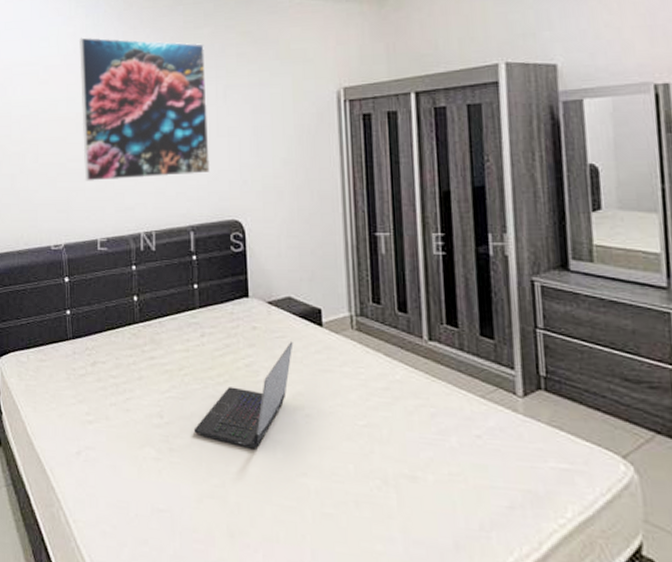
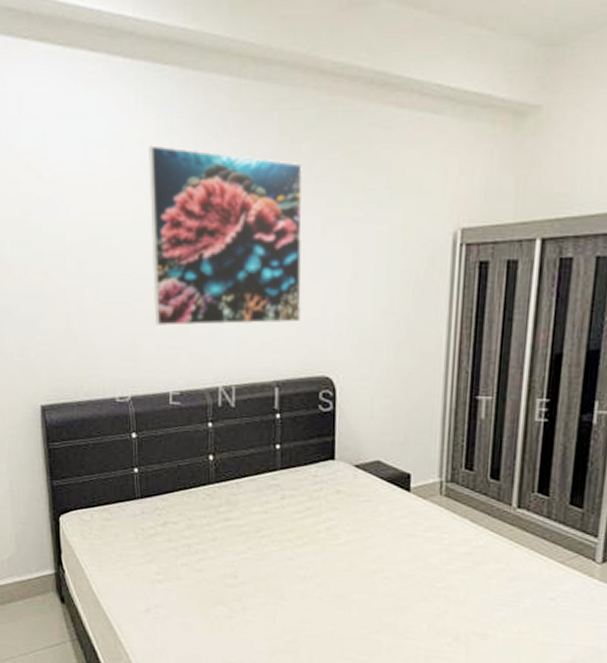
laptop computer: present [193,342,294,449] -> none [268,506,378,609]

